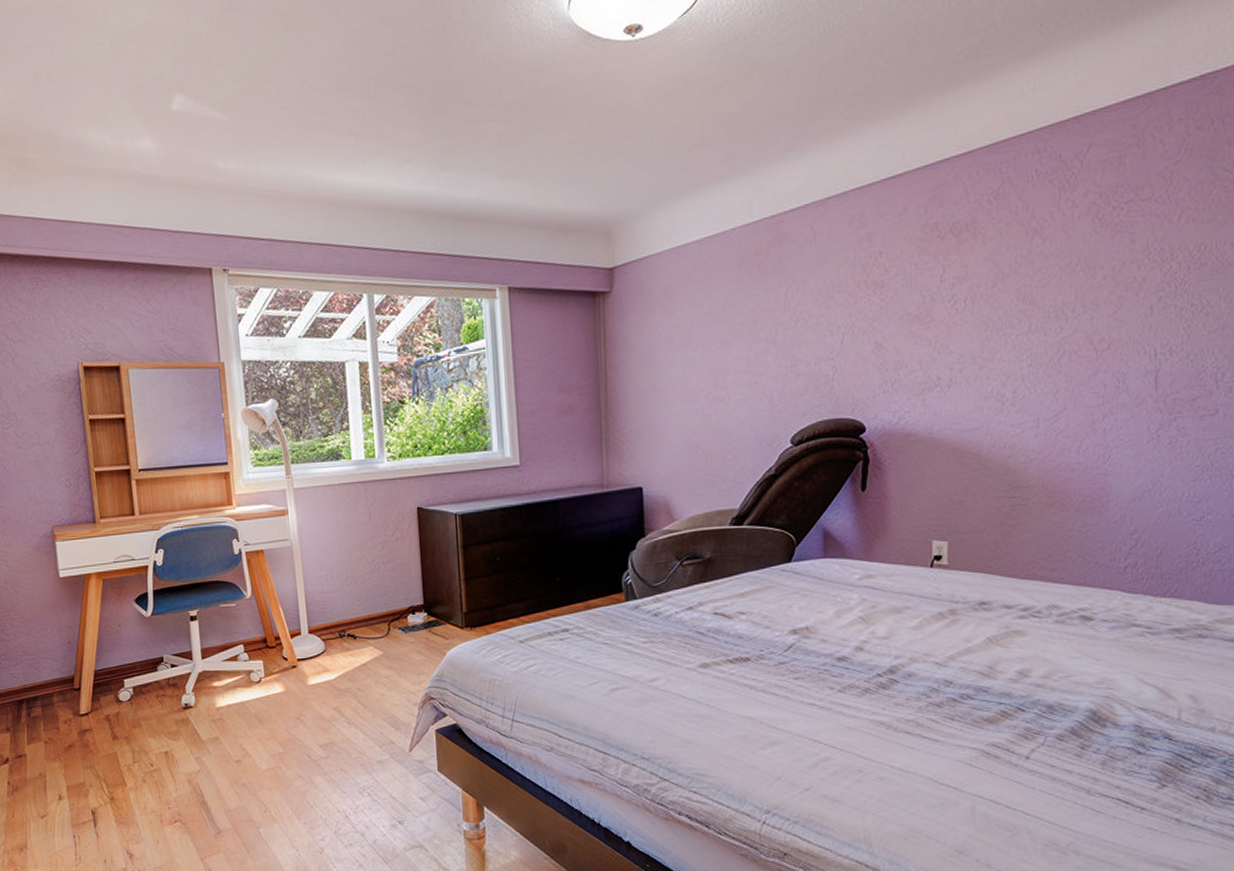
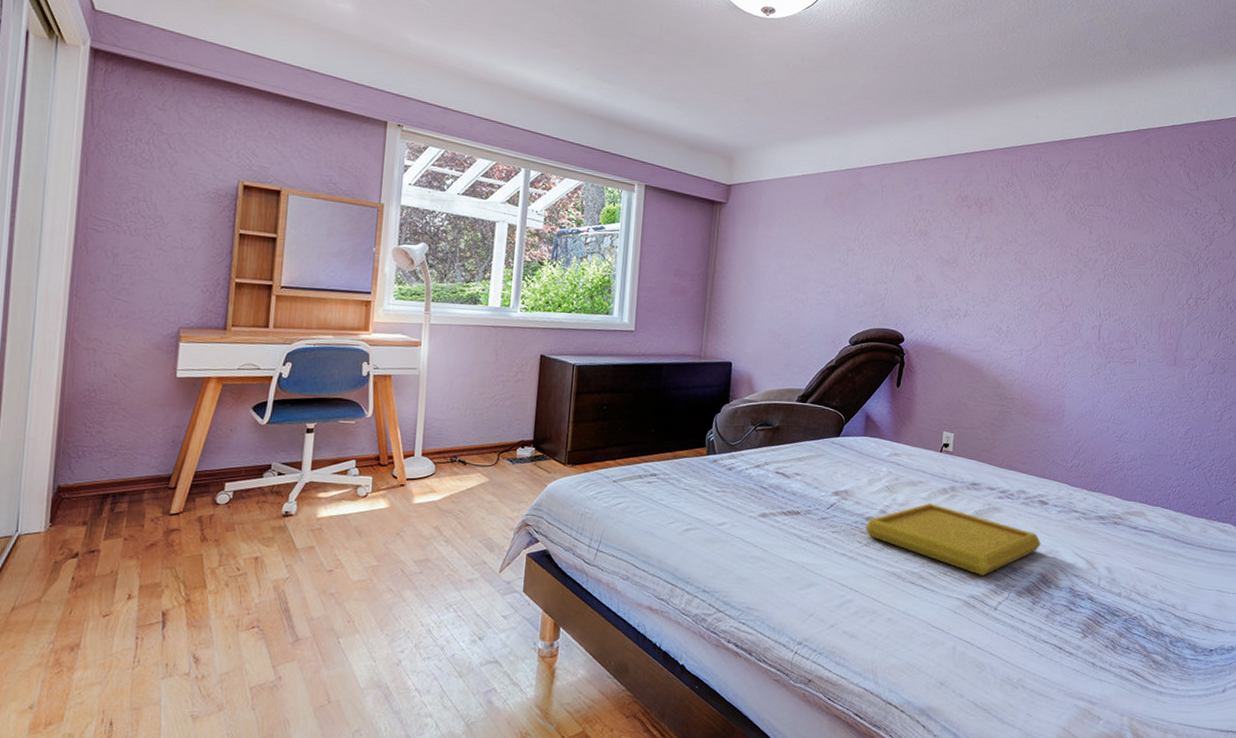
serving tray: none [837,633,1087,718] -> present [865,503,1041,576]

